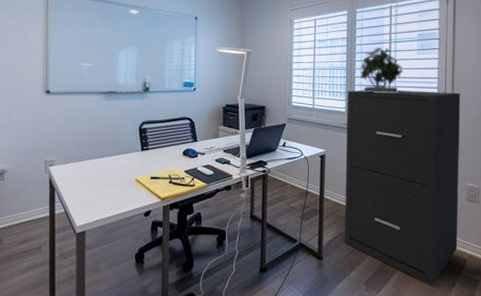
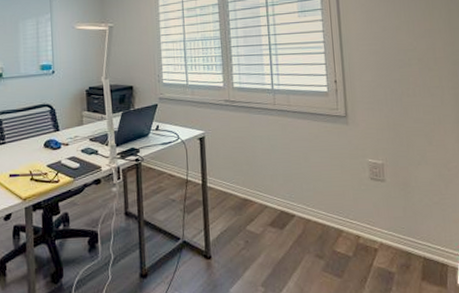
filing cabinet: present [344,90,461,286] -> none [223,56,366,283]
potted plant: present [360,48,403,94] -> none [236,12,284,64]

